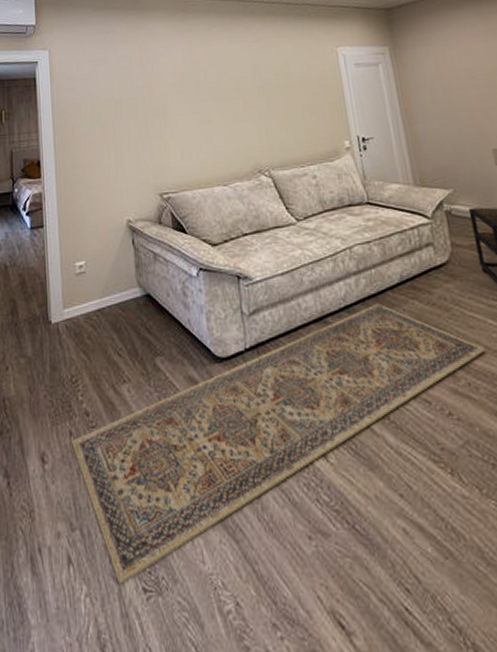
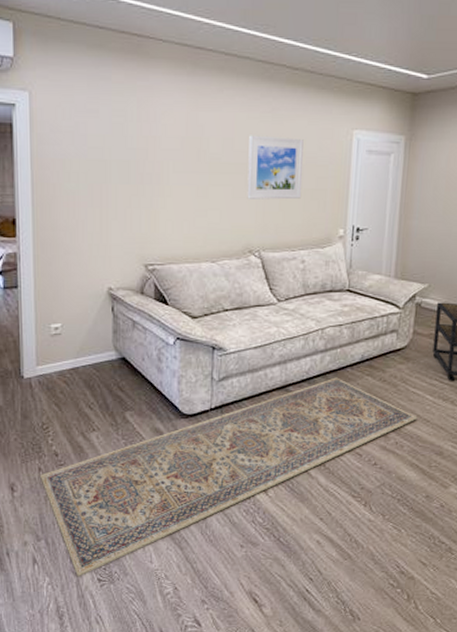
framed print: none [241,61,301,121] -> present [247,135,304,200]

